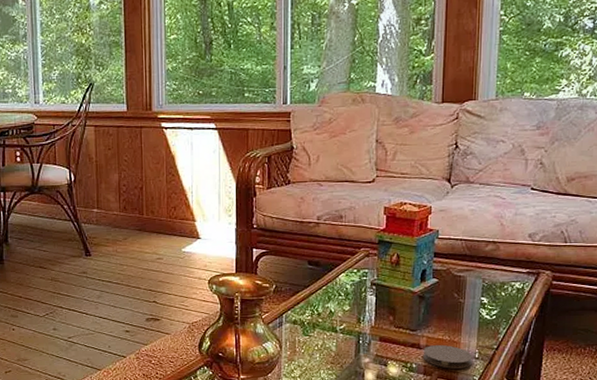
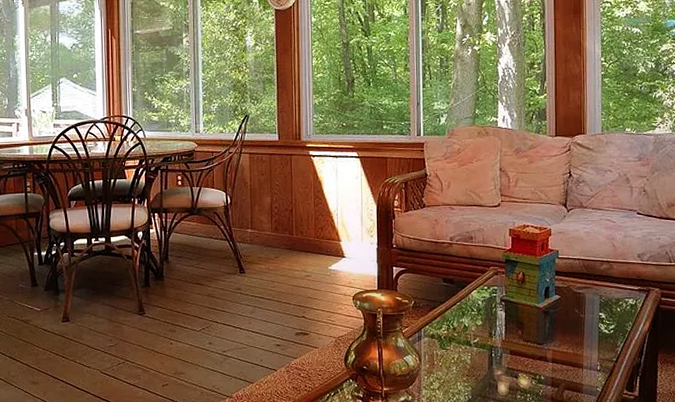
coaster: present [423,345,474,369] -> none [550,358,596,381]

